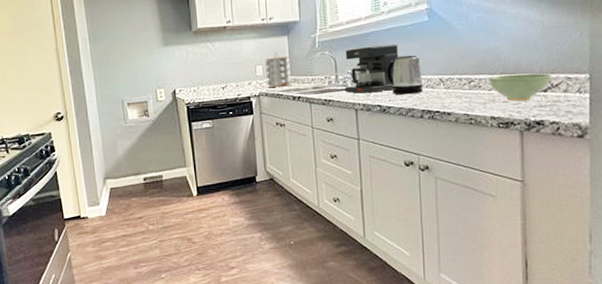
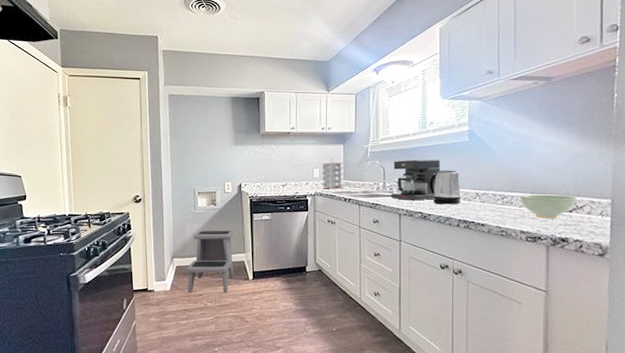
step stool: none [122,142,176,216] -> present [187,229,235,292]

